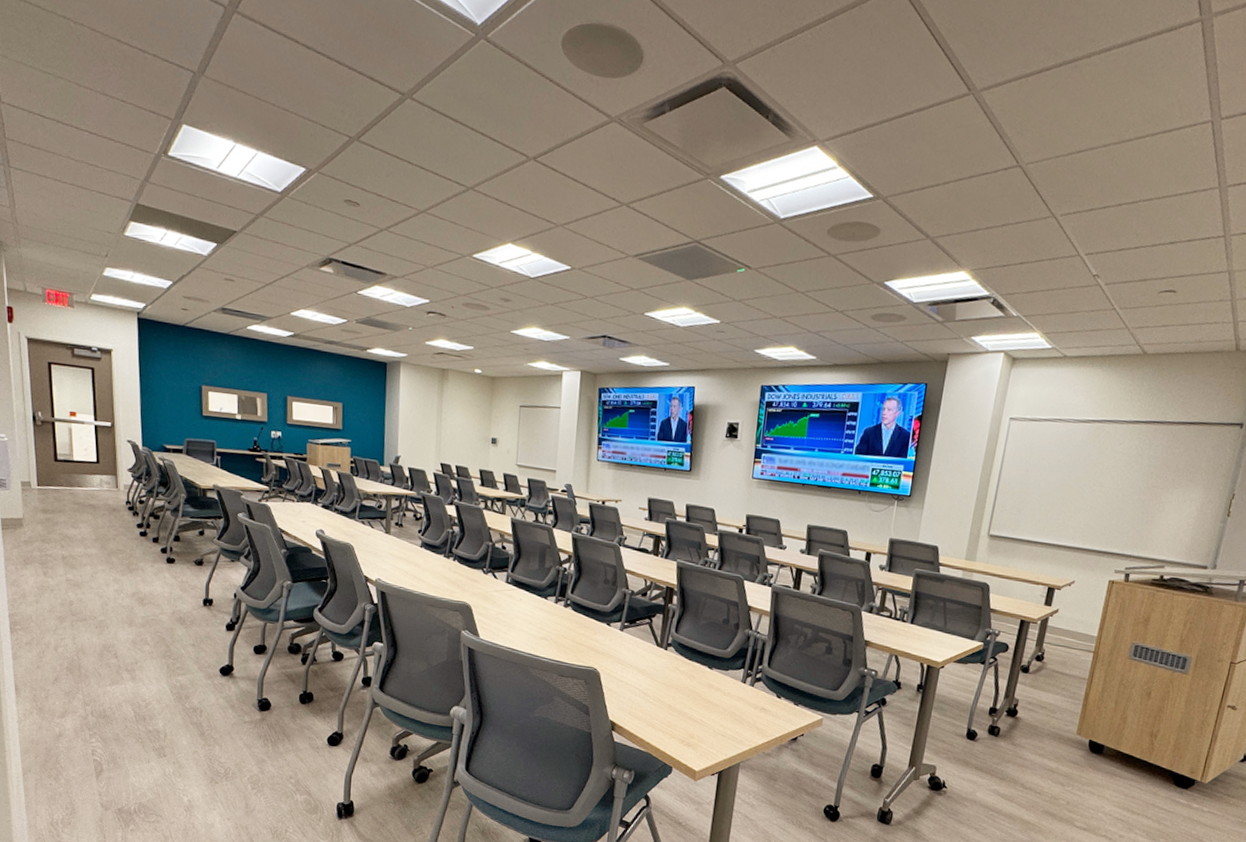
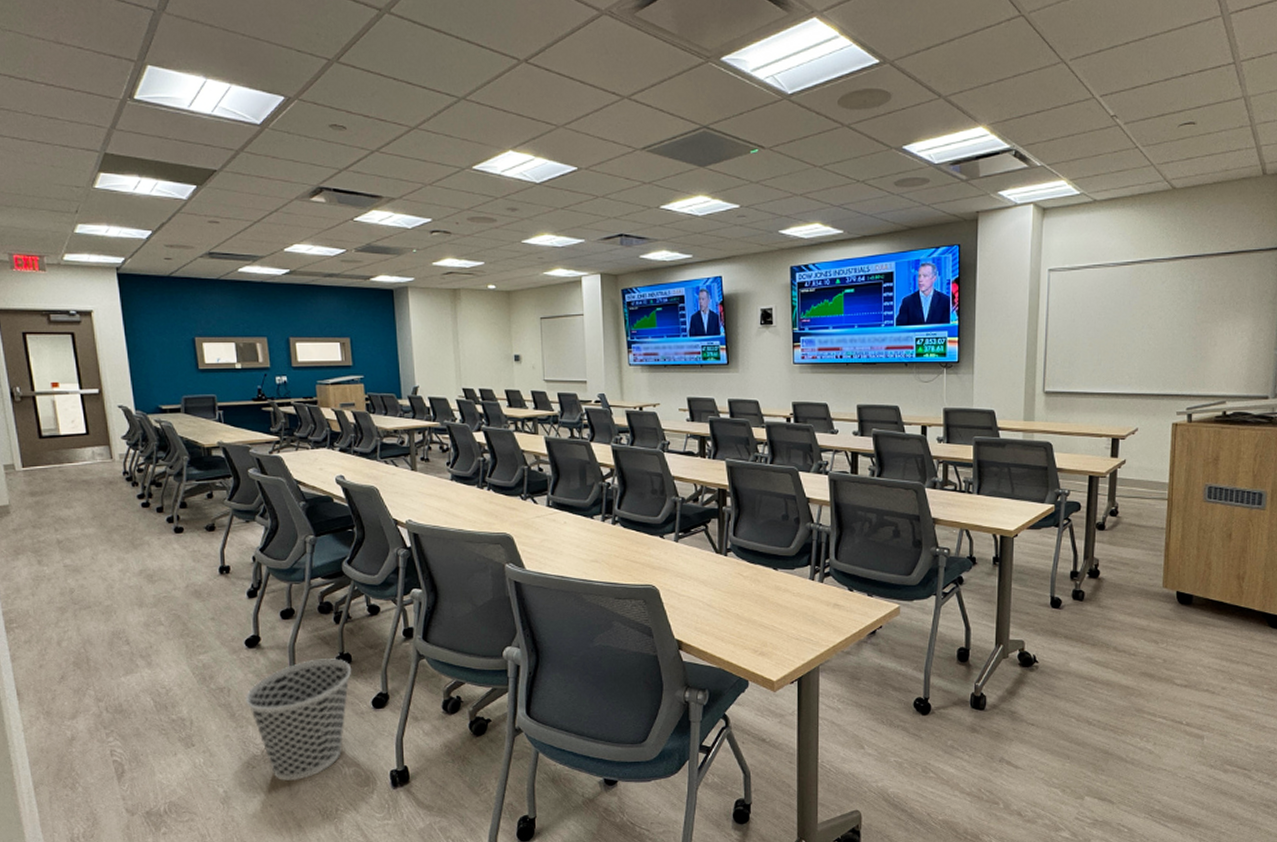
wastebasket: none [215,694,313,801] -> present [246,658,352,782]

